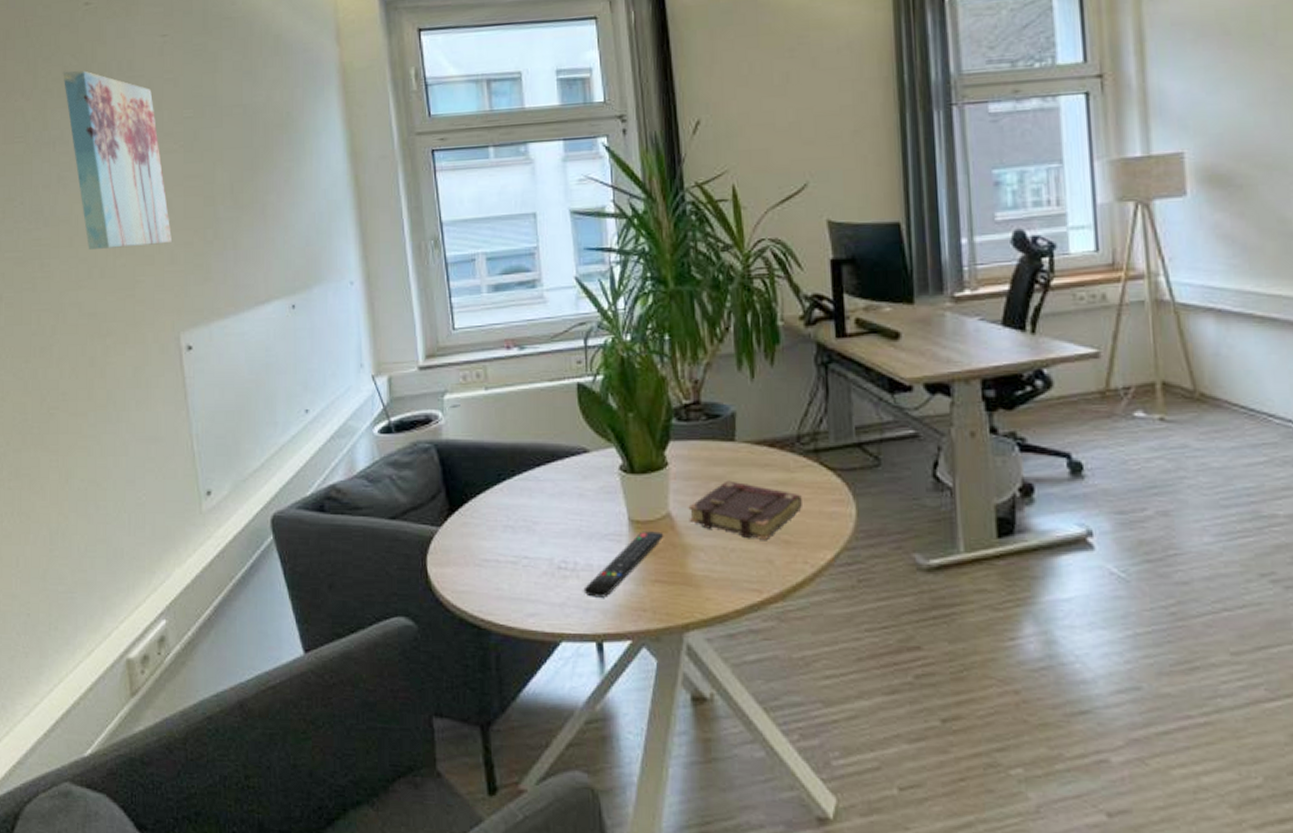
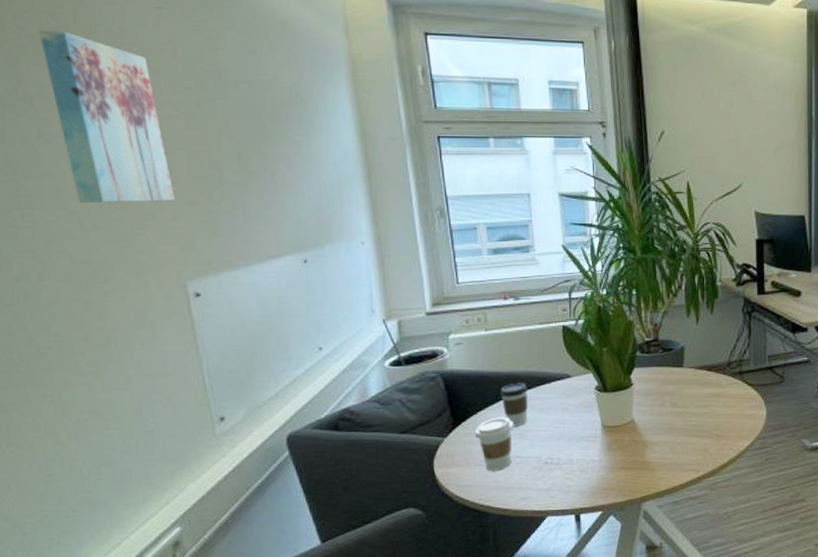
coffee cup: none [474,503,519,576] -> present [475,417,513,472]
coffee cup: none [503,458,537,517] -> present [500,382,529,427]
remote control: present [583,531,664,598] -> none [565,433,629,483]
book: present [688,480,802,541] -> none [647,395,729,436]

